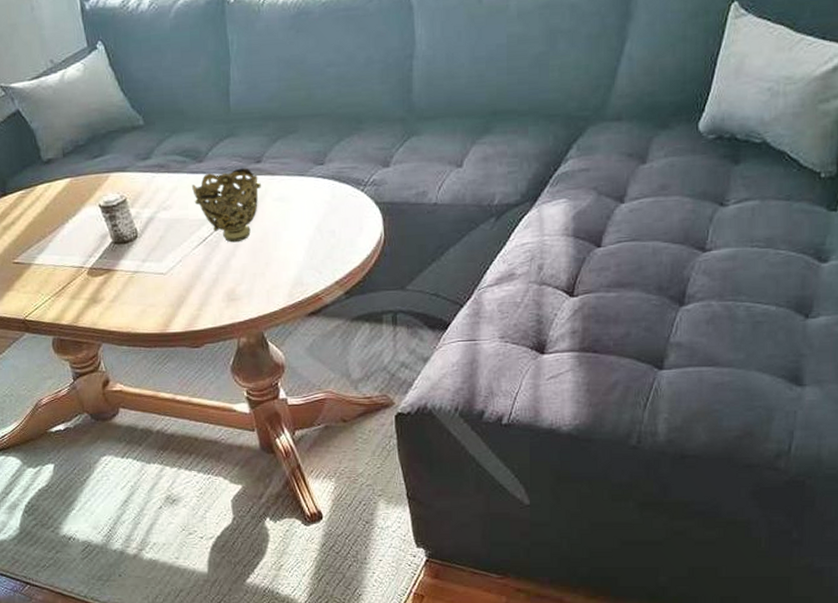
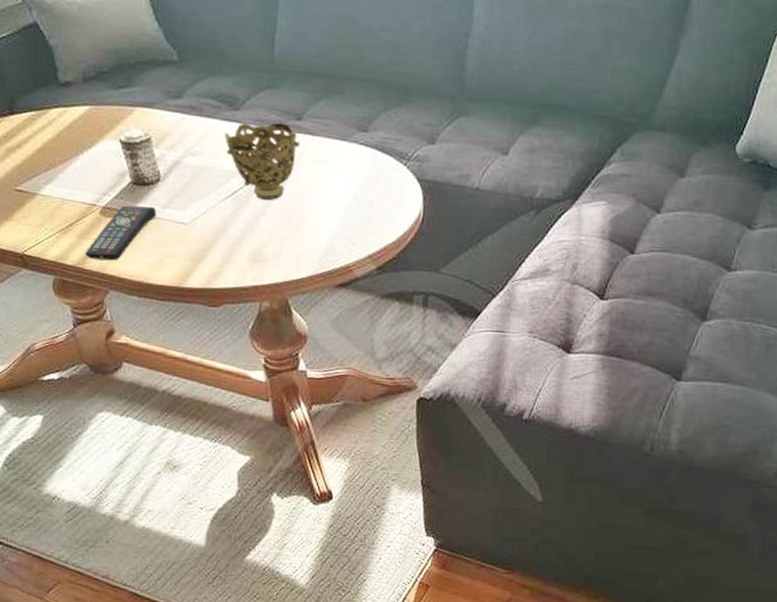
remote control: none [78,261,137,317] -> present [85,205,157,261]

